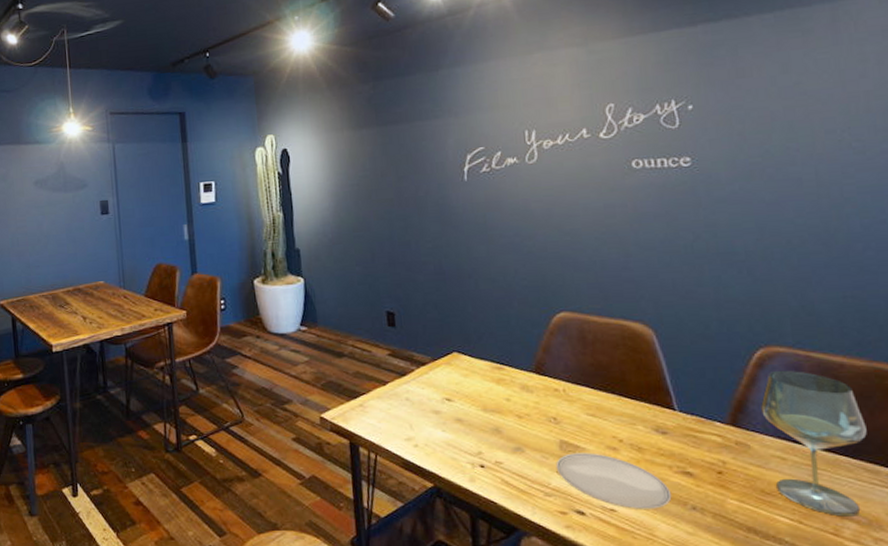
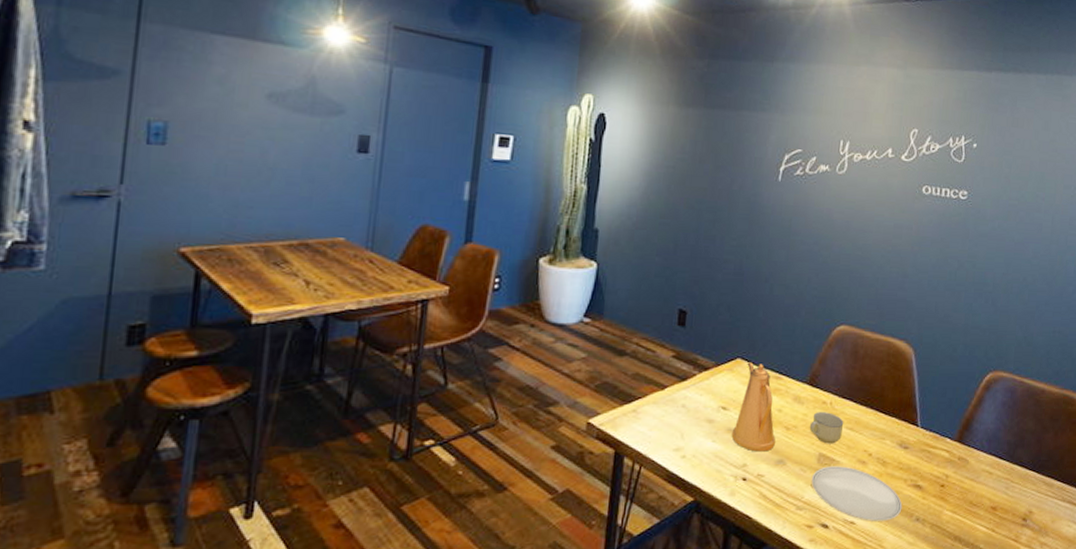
coffee pot: none [460,355,509,440] -> present [731,362,776,452]
cup: none [543,399,583,431] -> present [809,412,844,444]
wine glass: present [761,370,867,517] -> none [982,393,1051,525]

